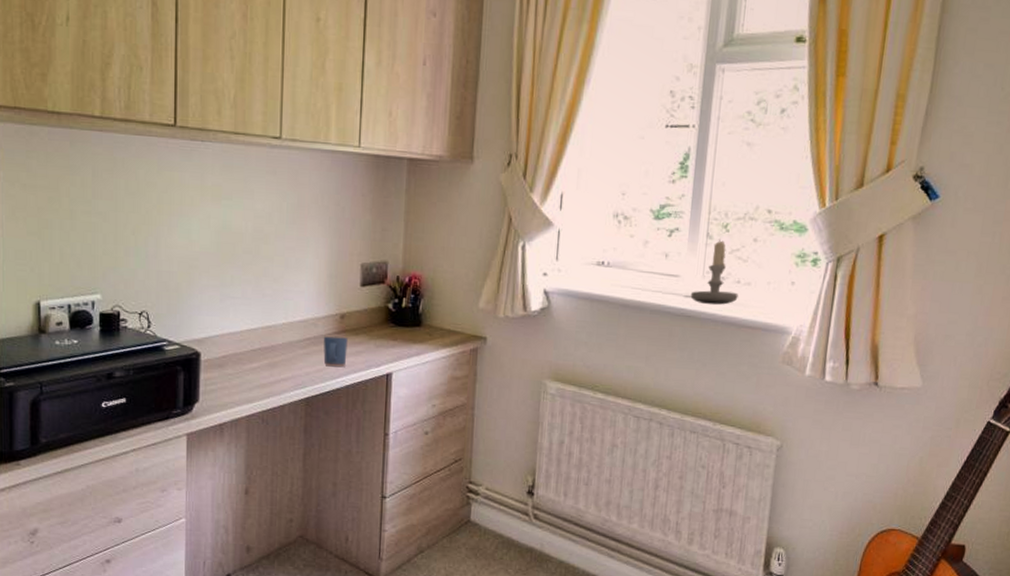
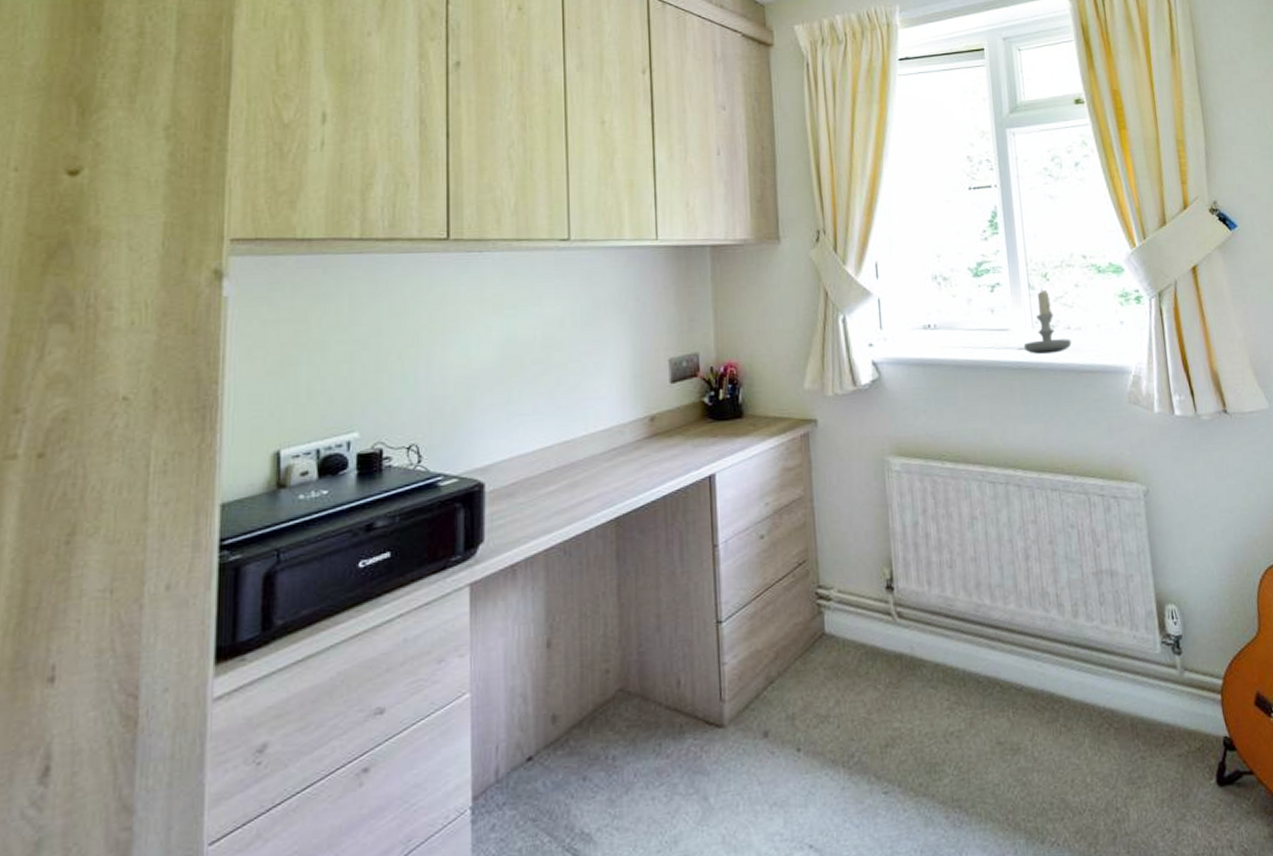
mug: present [323,336,348,366] -> none [631,441,661,476]

